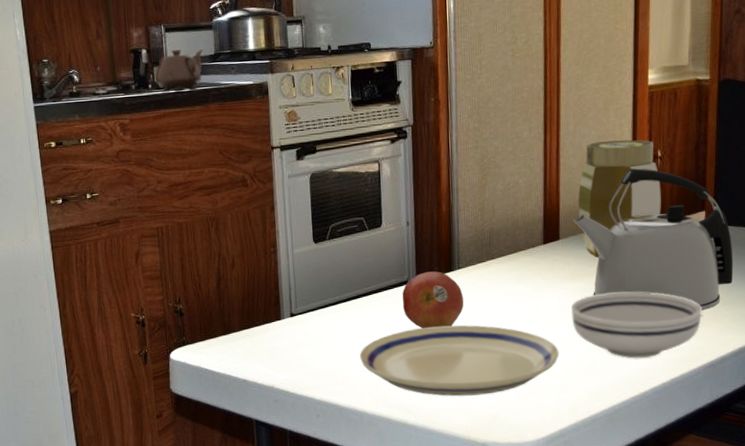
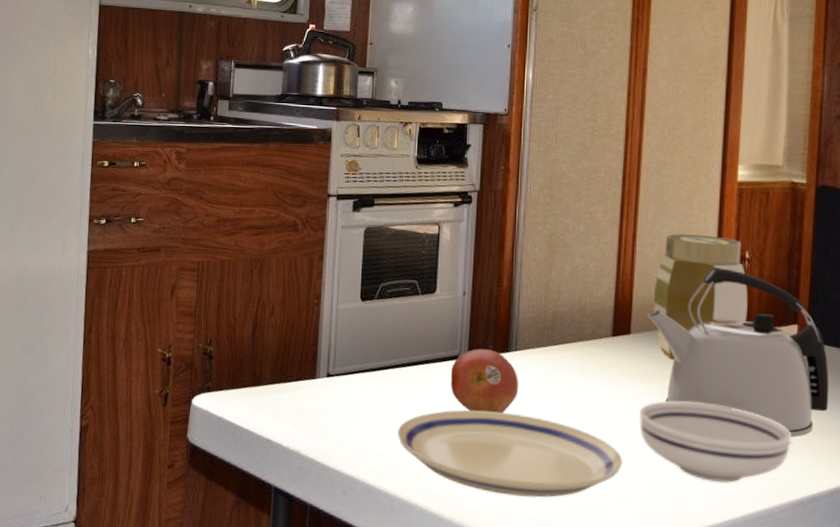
teapot: present [155,48,204,93] -> none [217,85,271,128]

